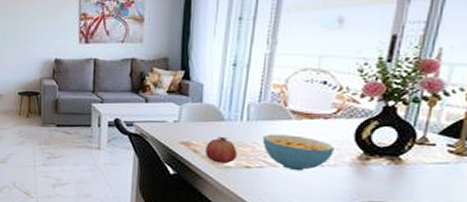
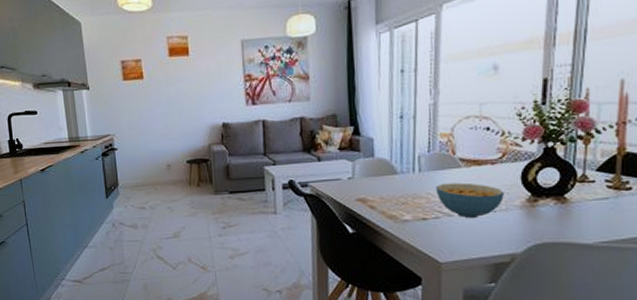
fruit: present [206,136,237,164] -> none [382,189,413,218]

